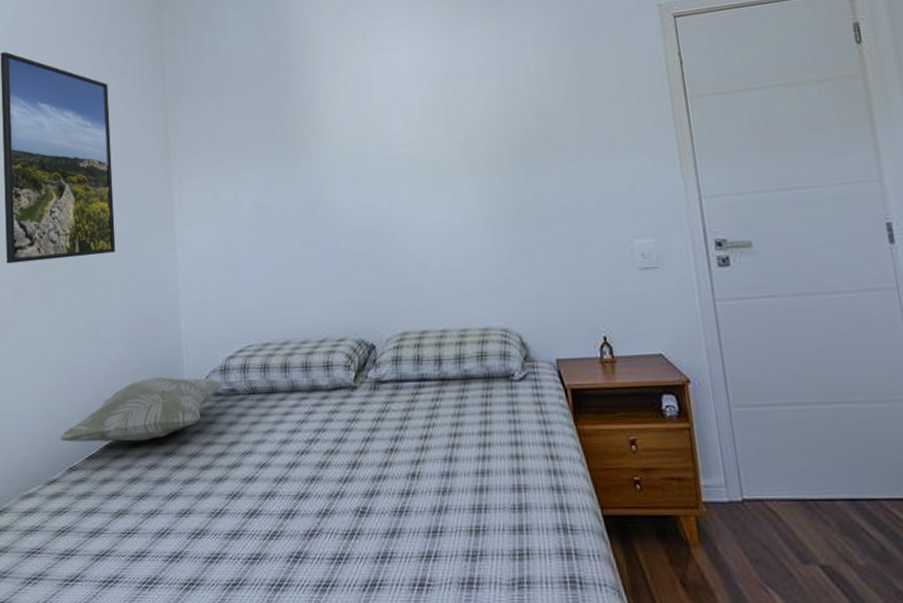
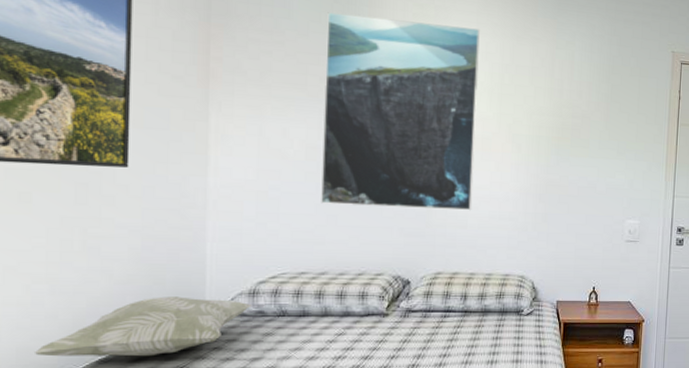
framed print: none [261,42,432,266] -> present [321,12,480,211]

